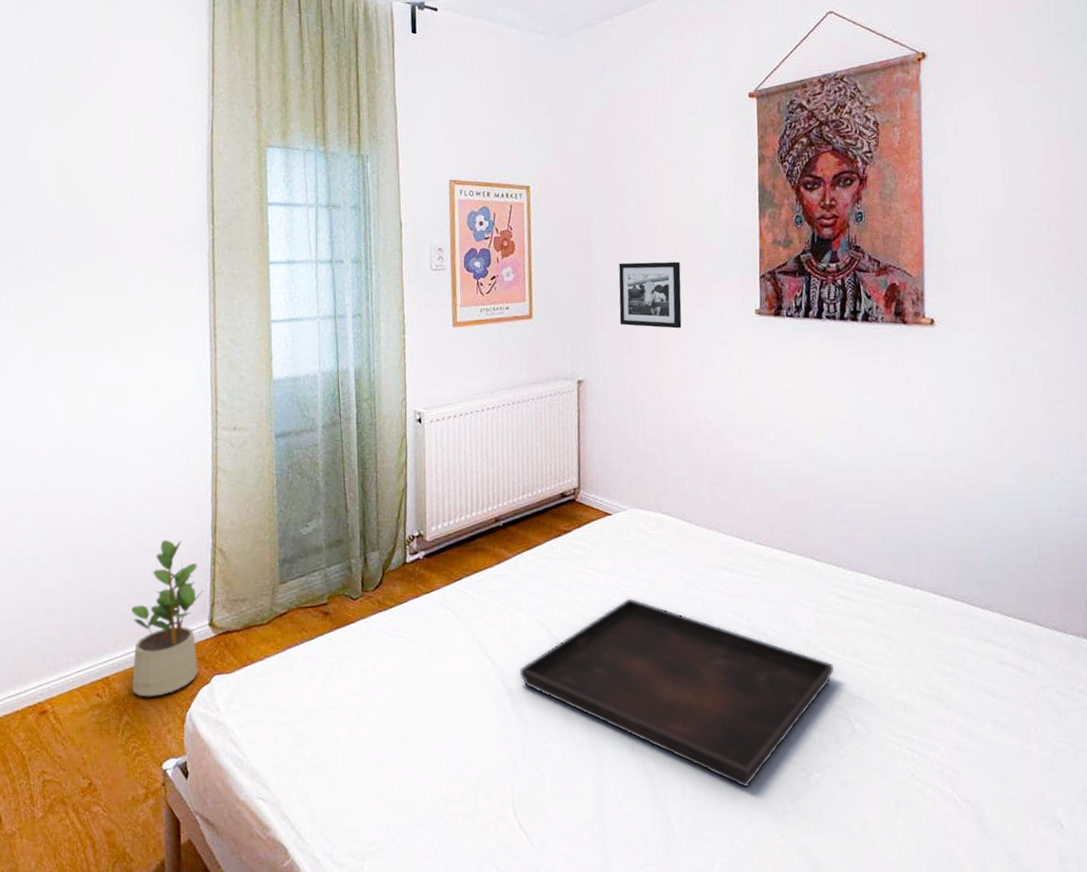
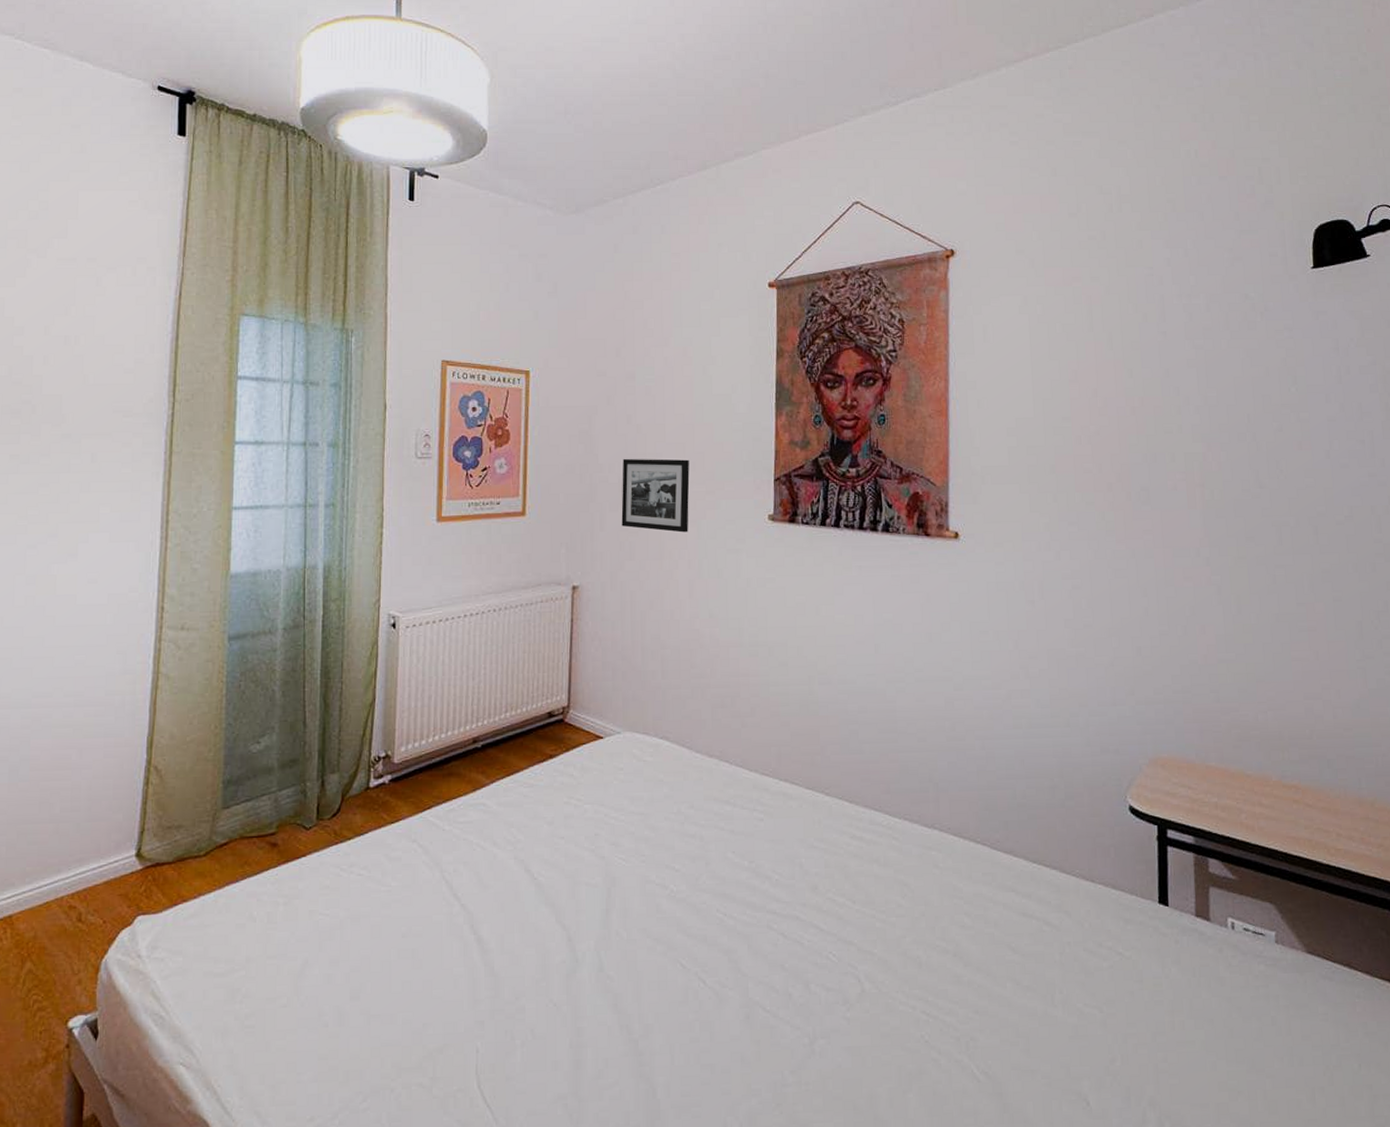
potted plant: present [131,539,204,697] -> none [39,754,133,940]
serving tray: present [520,598,835,788] -> none [493,833,844,1056]

